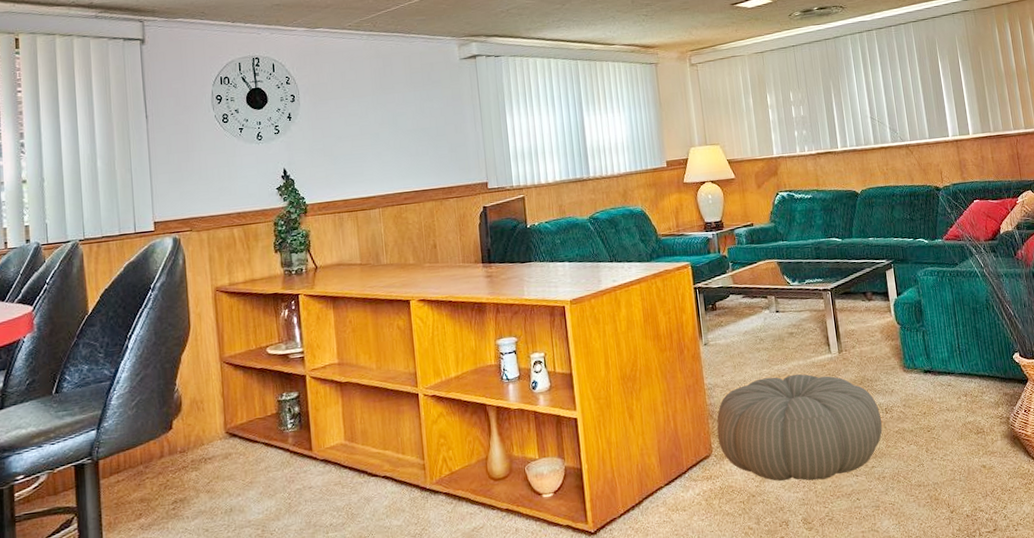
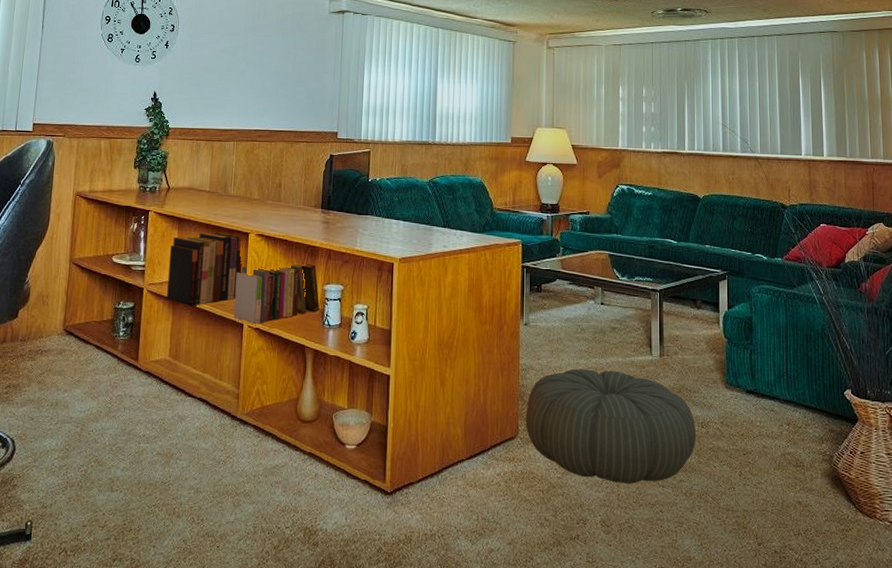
books: none [328,302,412,386] -> present [167,231,246,306]
books: none [403,321,496,392] -> present [234,262,320,324]

